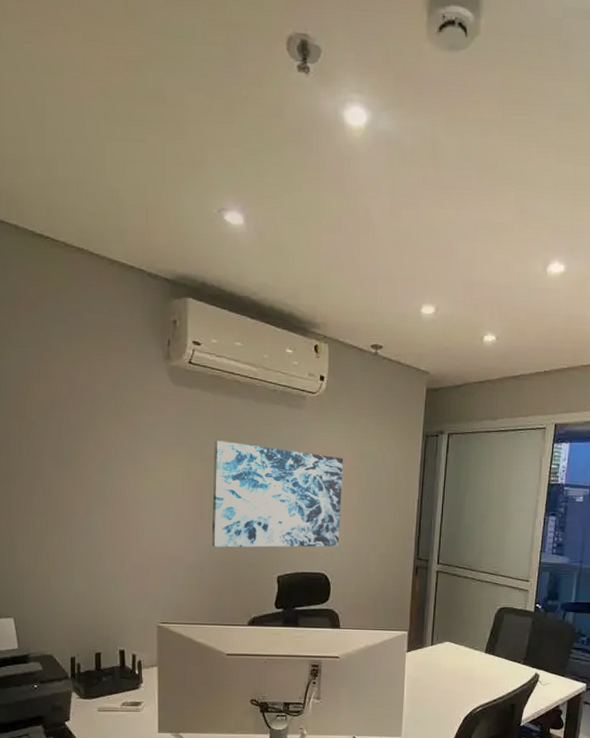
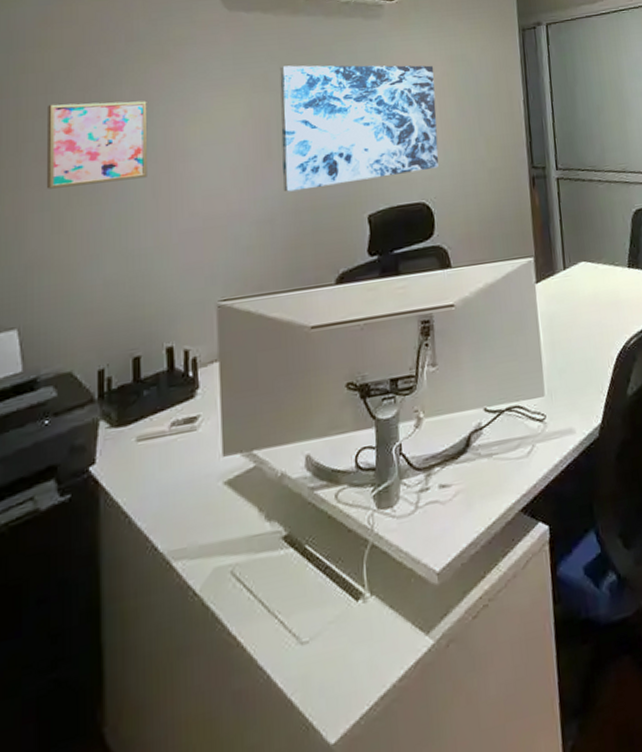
wall art: none [30,447,107,518] -> present [46,100,148,189]

